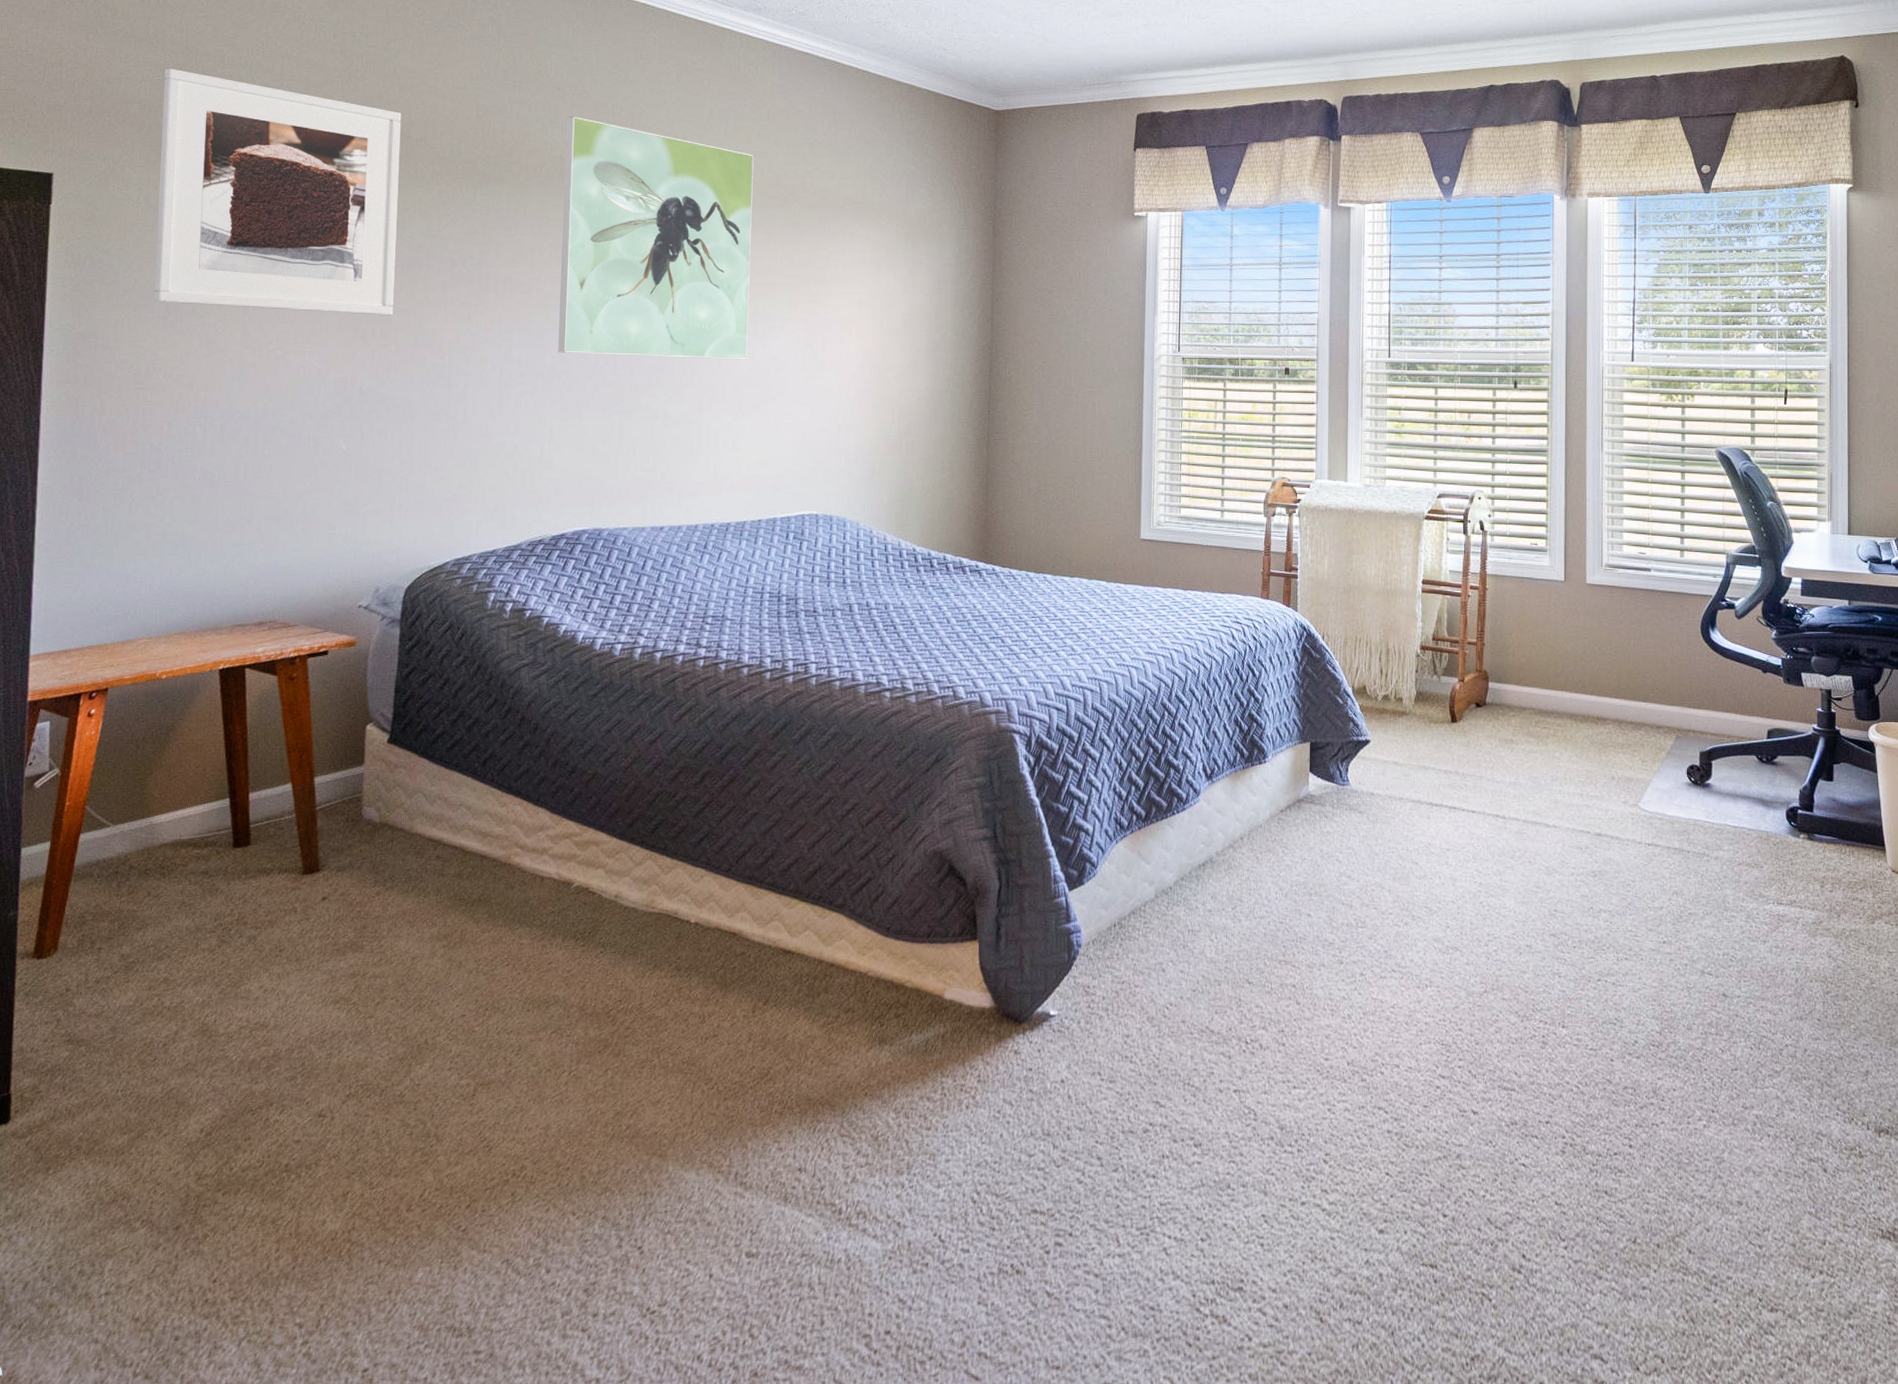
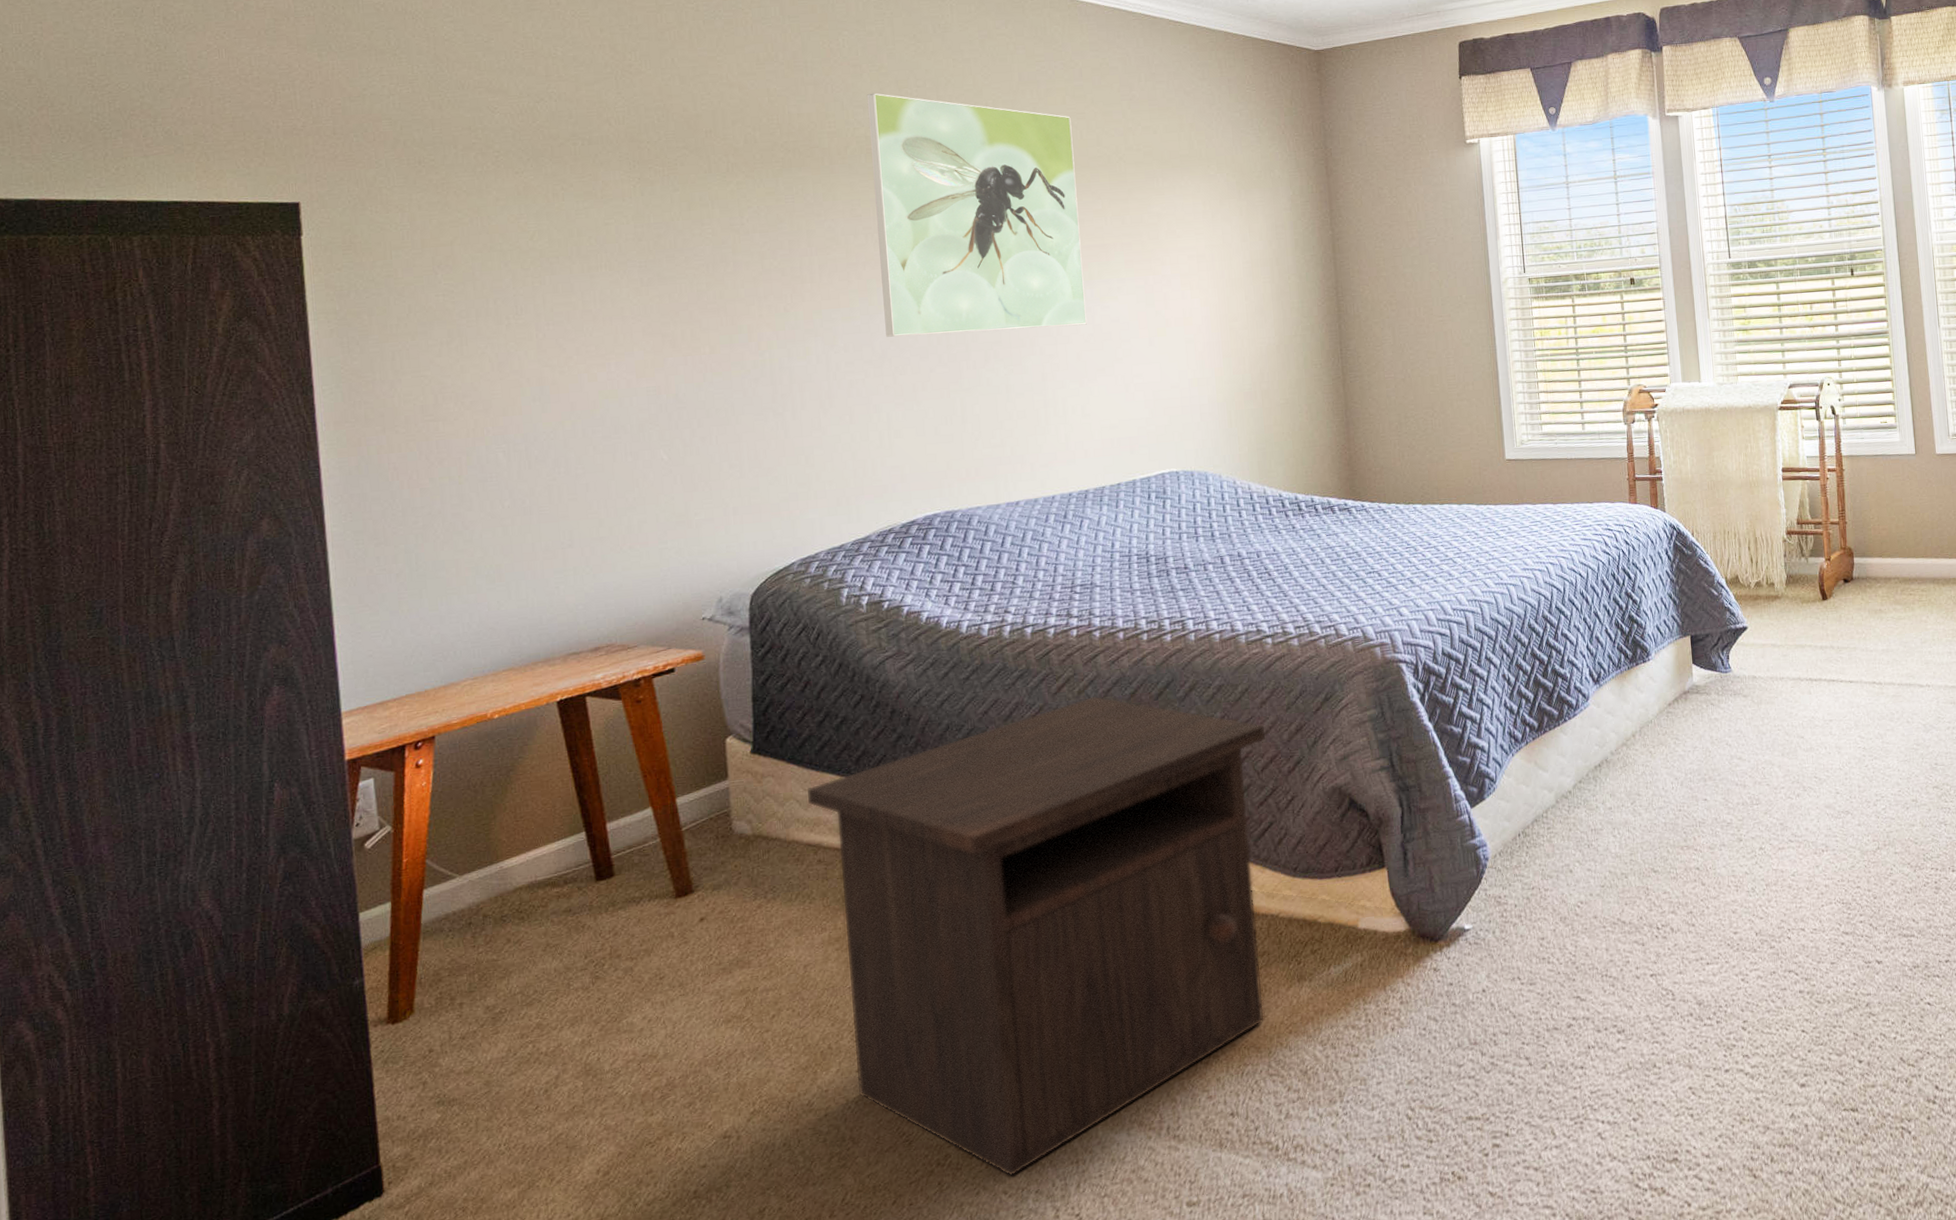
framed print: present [154,68,402,316] -> none [414,79,702,328]
nightstand: none [432,728,875,1199] -> present [805,695,1267,1177]

